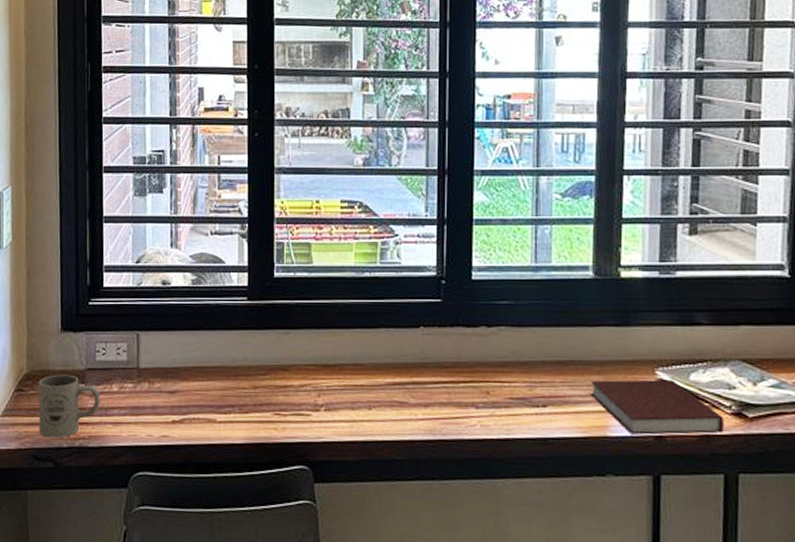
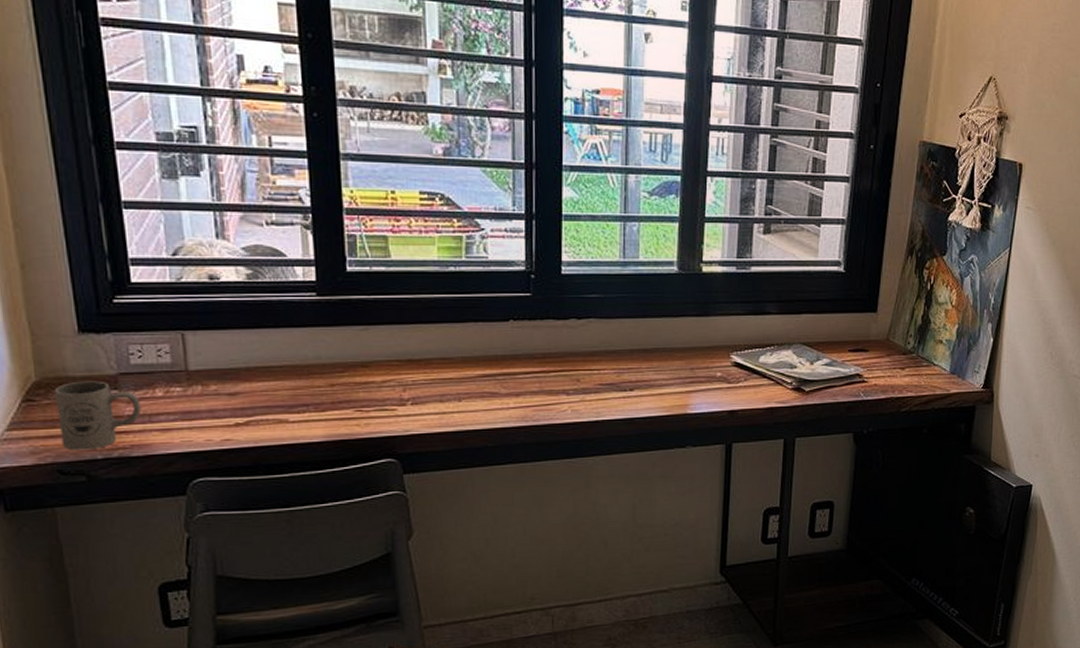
notebook: present [591,379,724,435] -> none [674,362,785,411]

